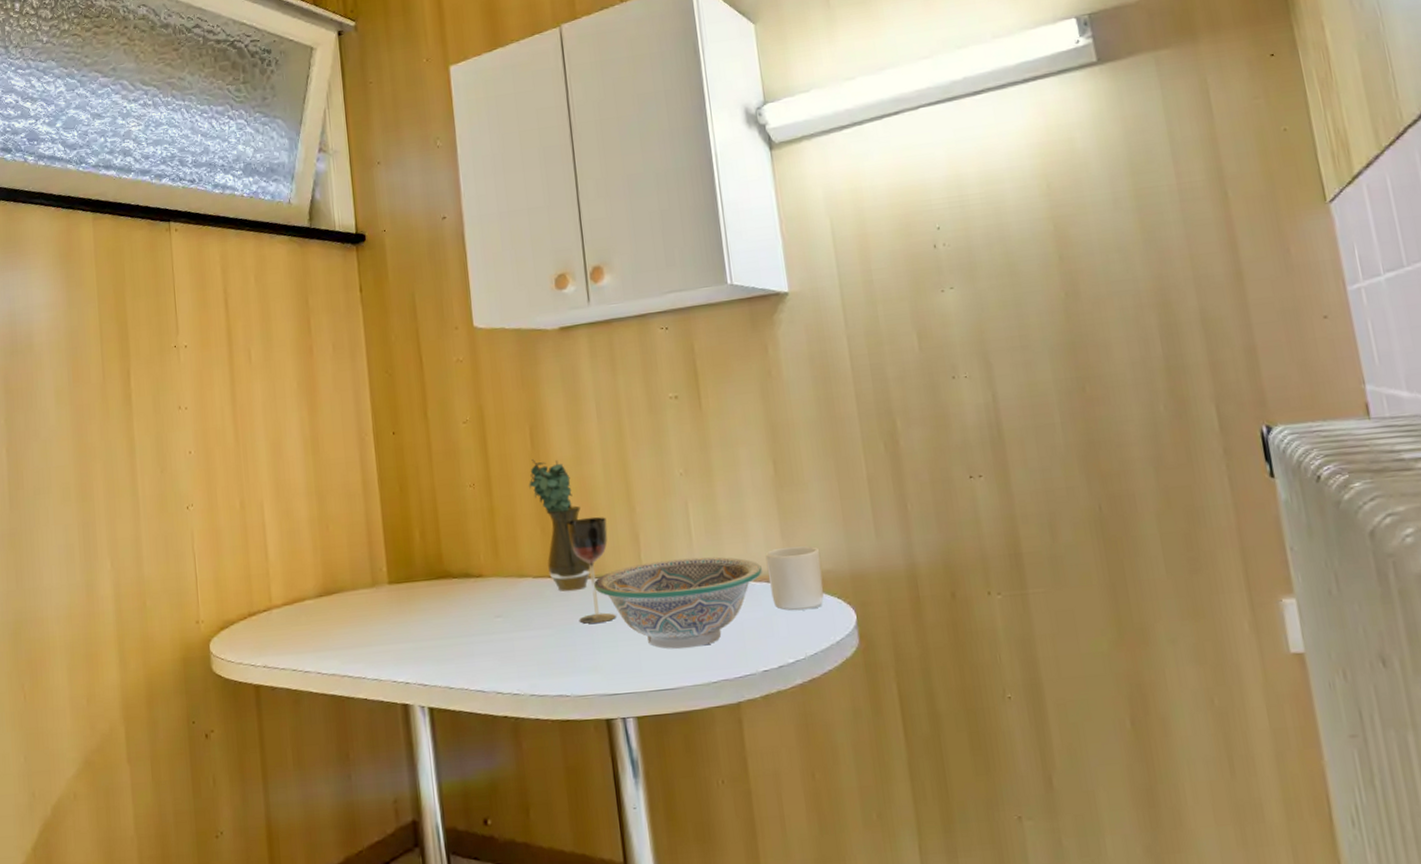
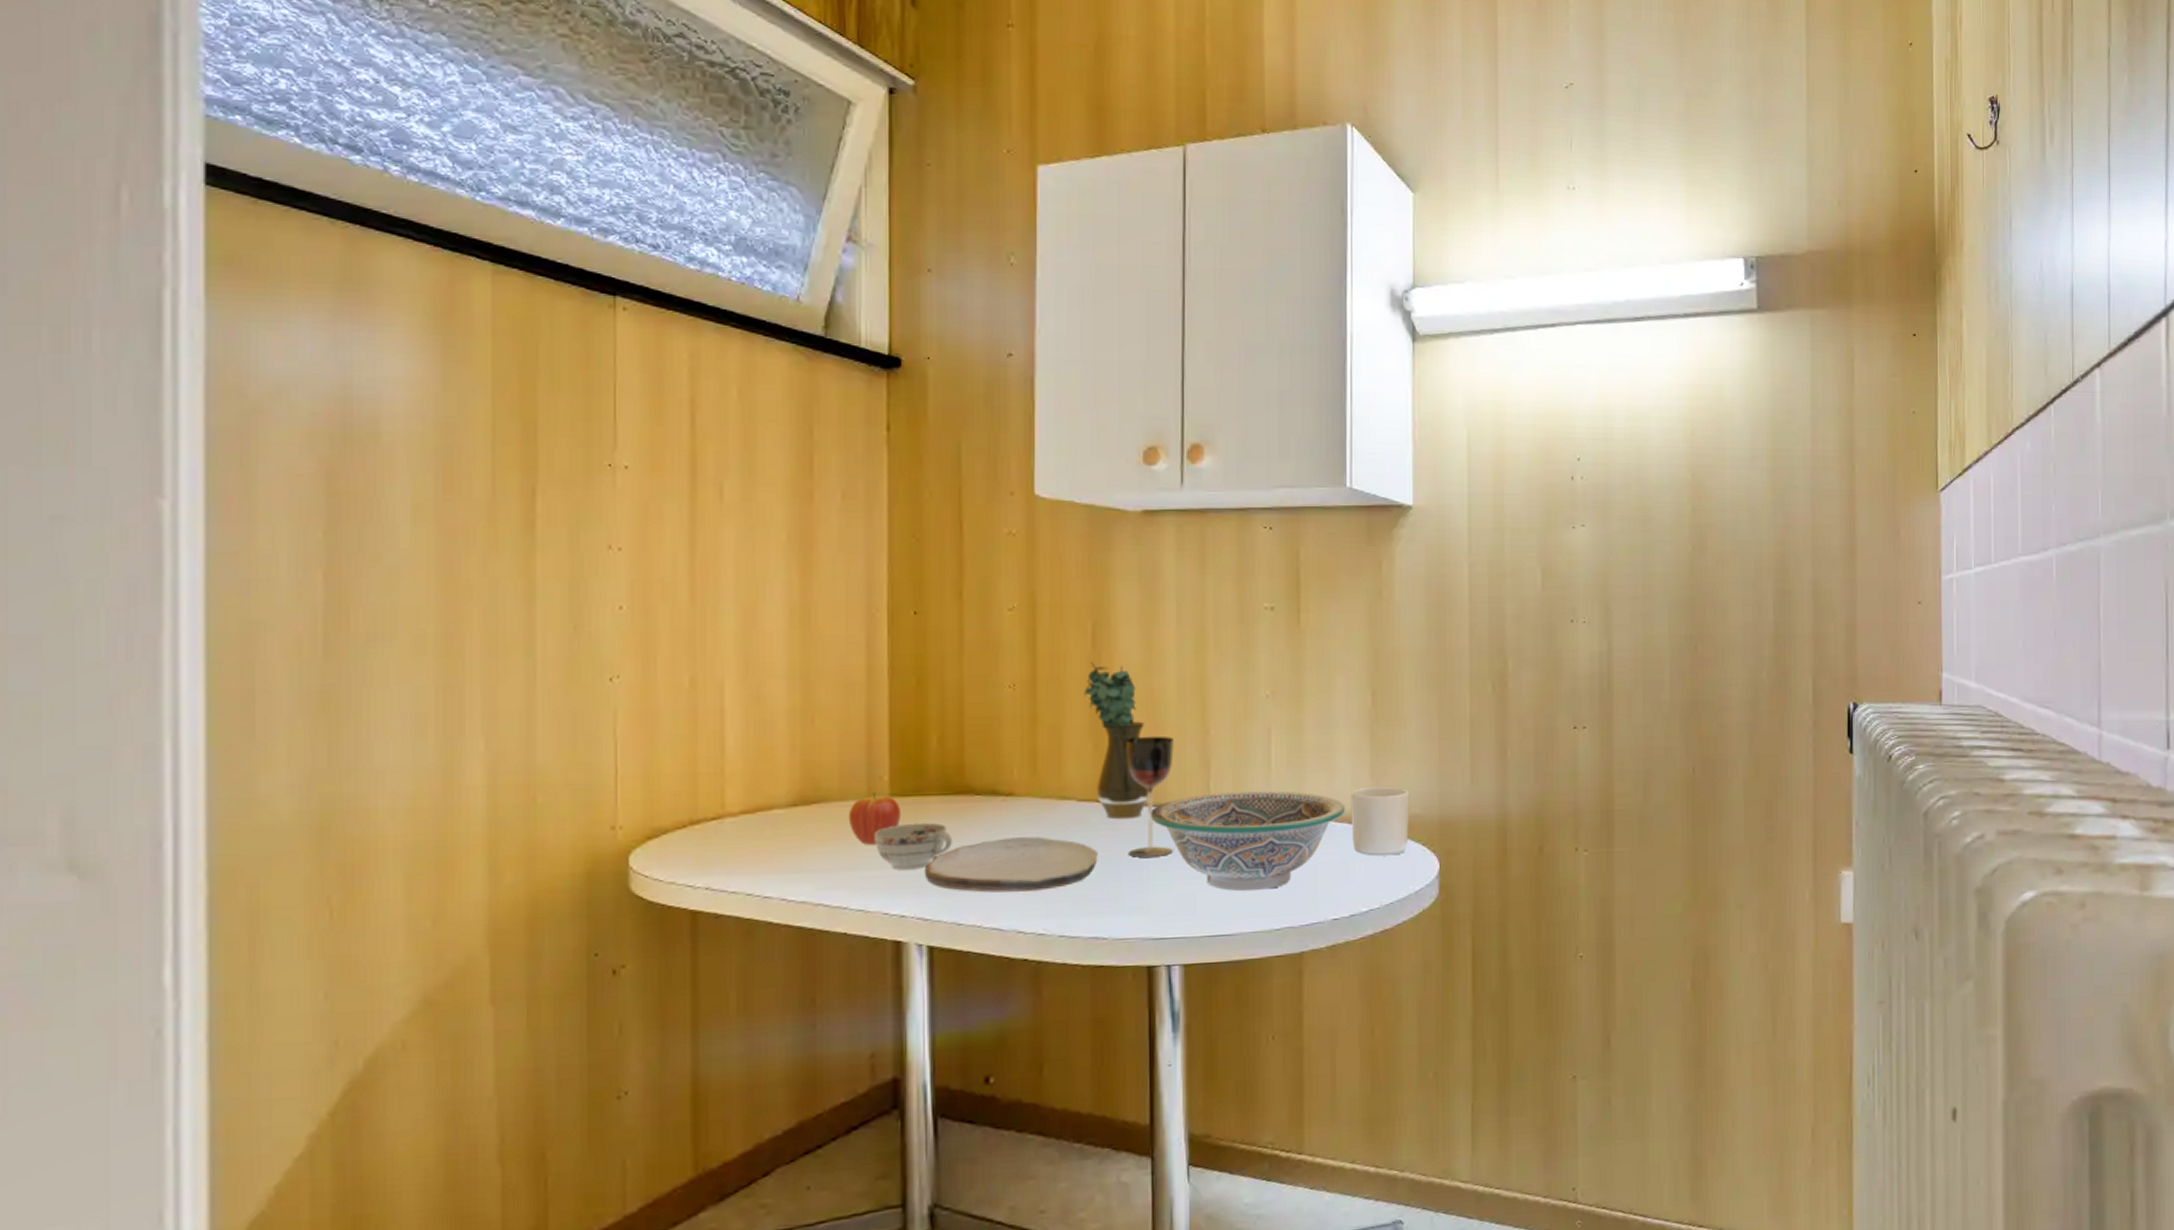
fruit: none [359,582,399,625] -> present [848,792,902,845]
teacup: none [379,604,439,645] -> present [873,822,952,870]
plate: none [420,610,555,661] -> present [924,837,1098,894]

